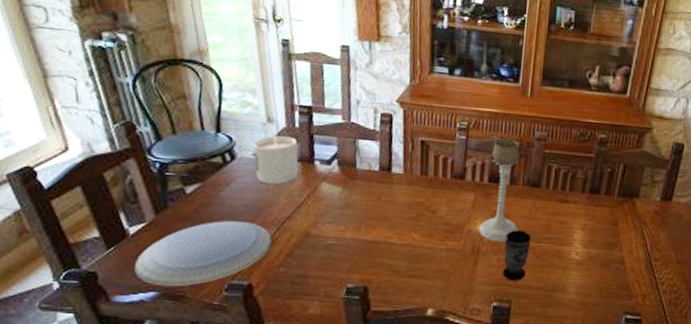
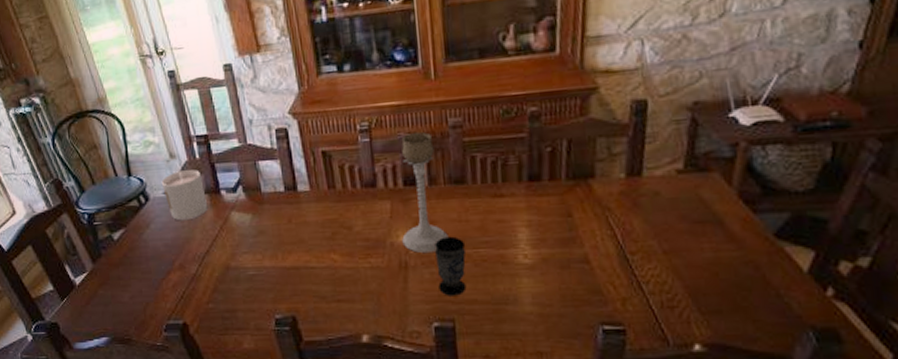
plate: present [134,221,272,287] -> none [86,261,196,331]

